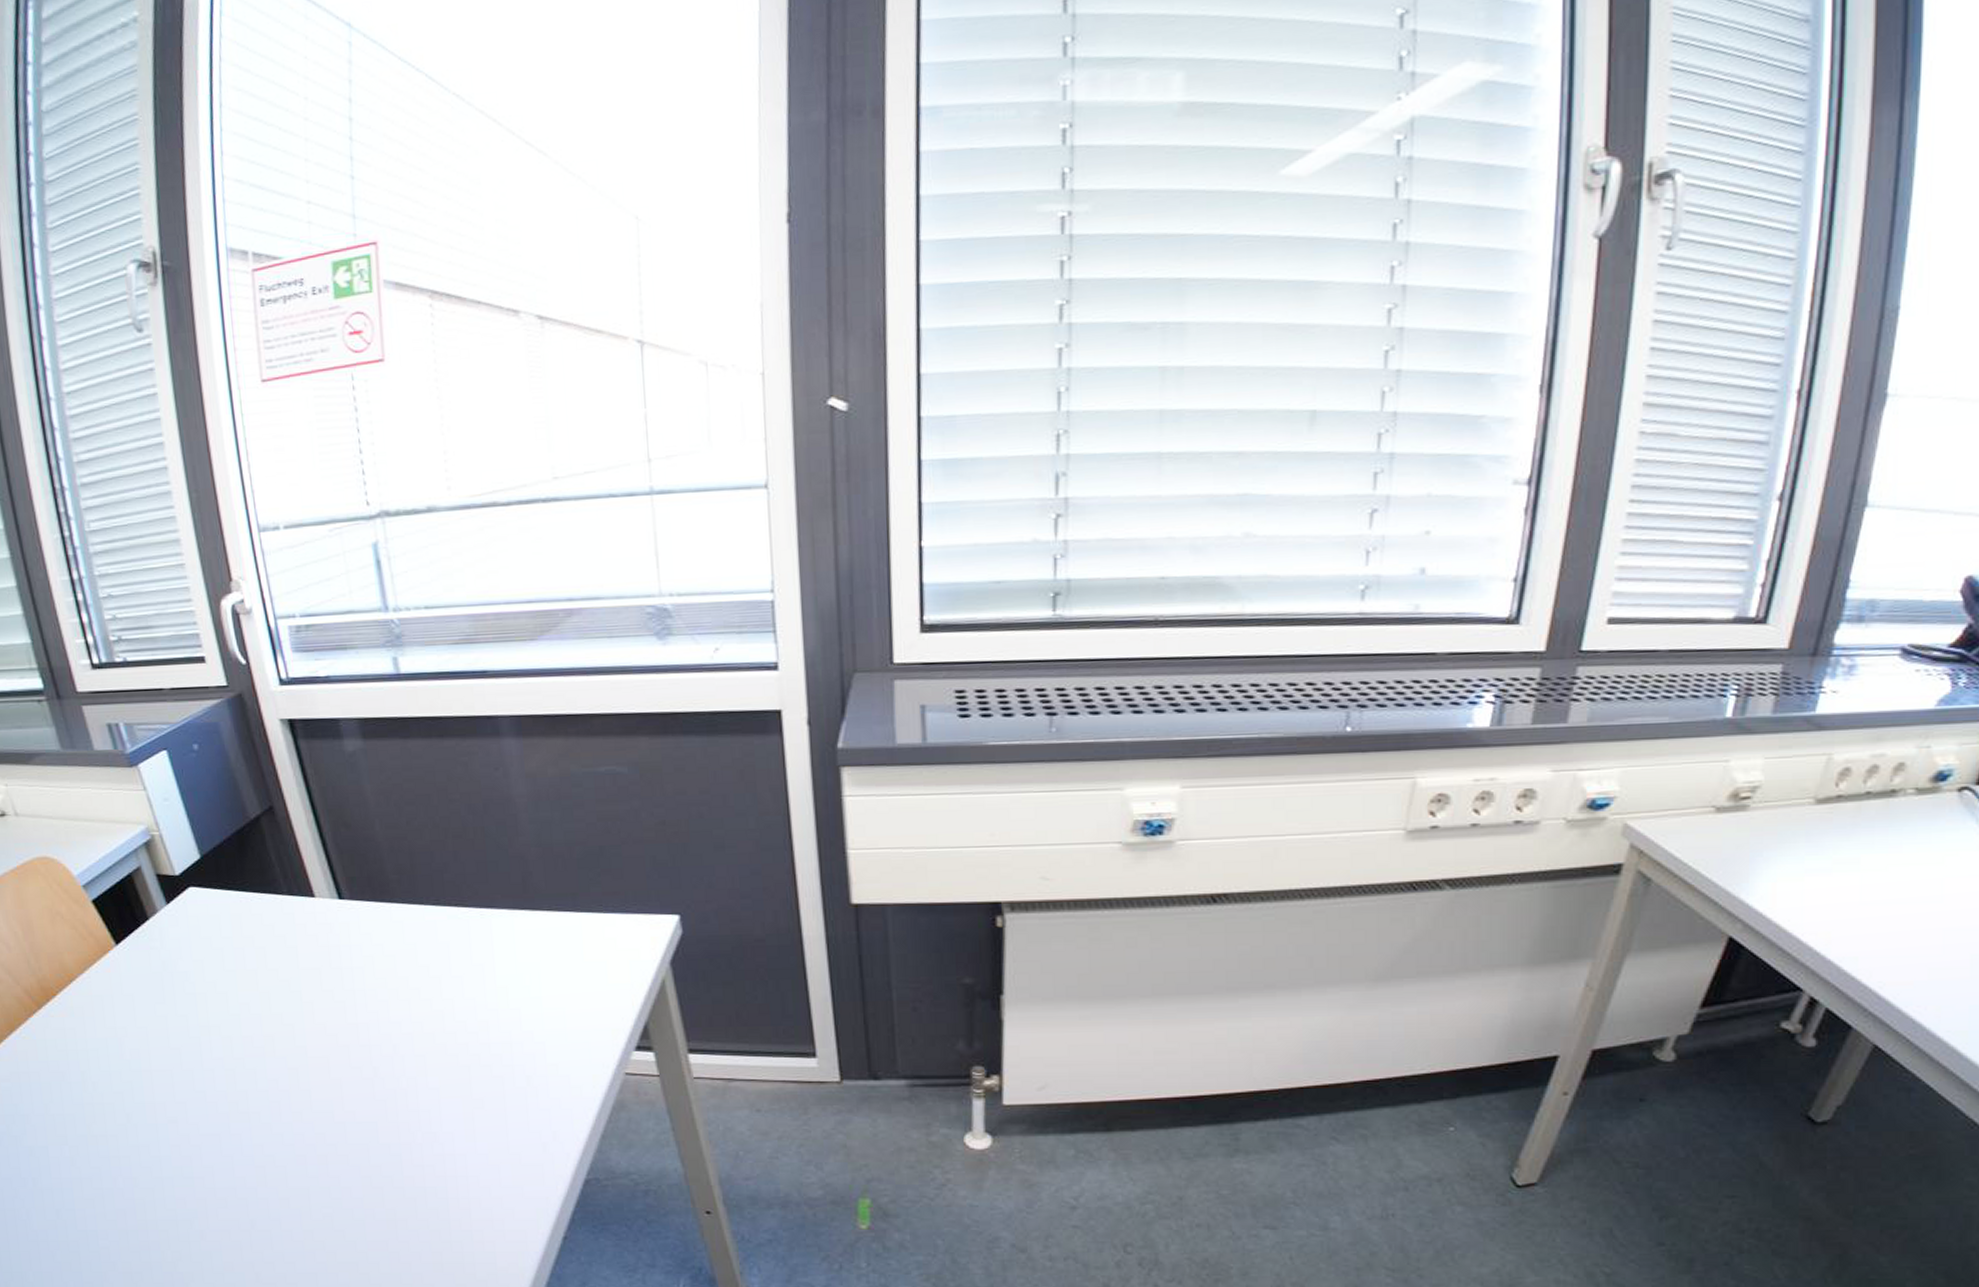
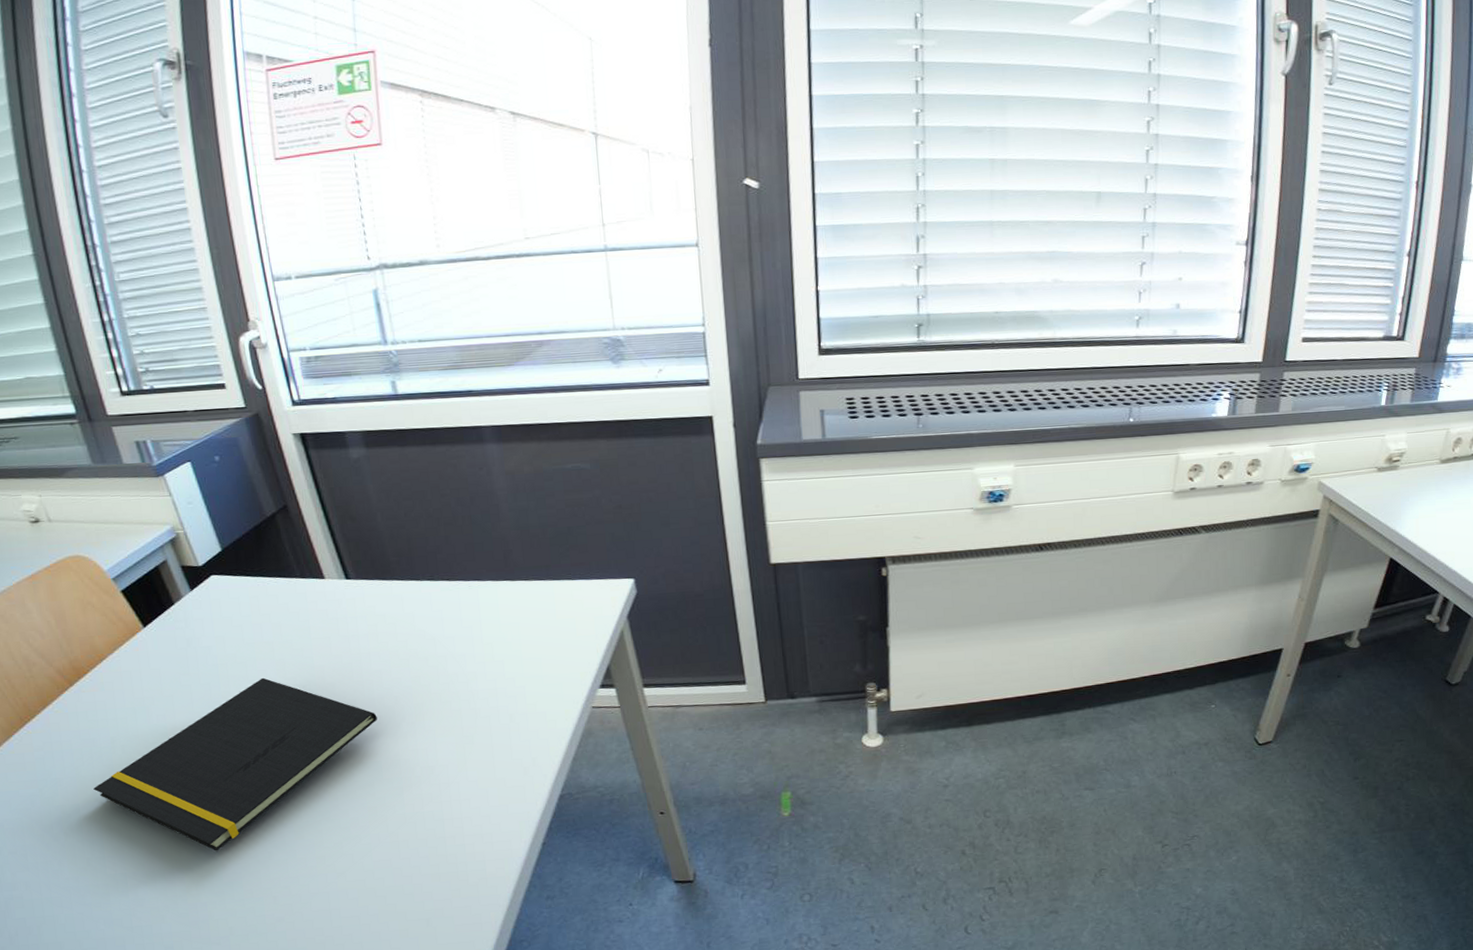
notepad: none [62,1012,373,1214] -> present [93,677,377,851]

